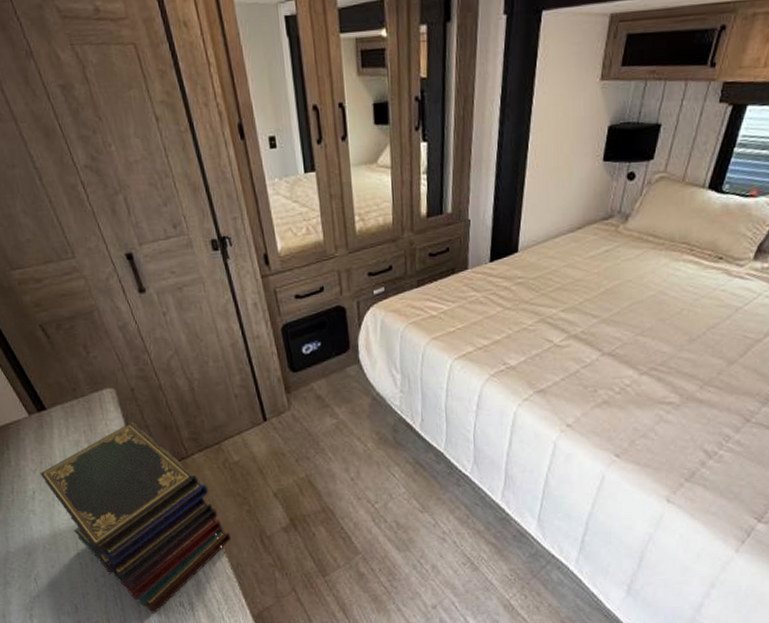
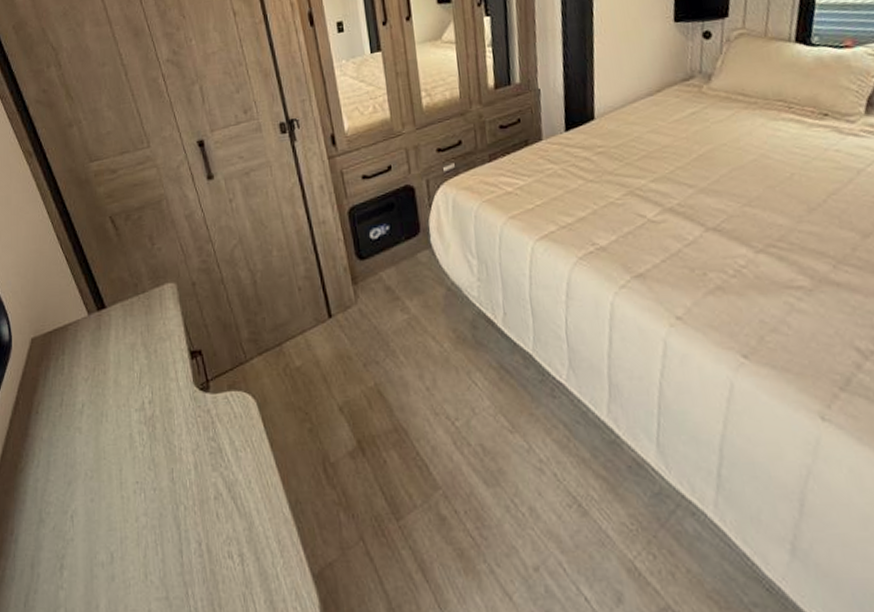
book stack: present [39,422,231,614] -> none [91,321,290,568]

